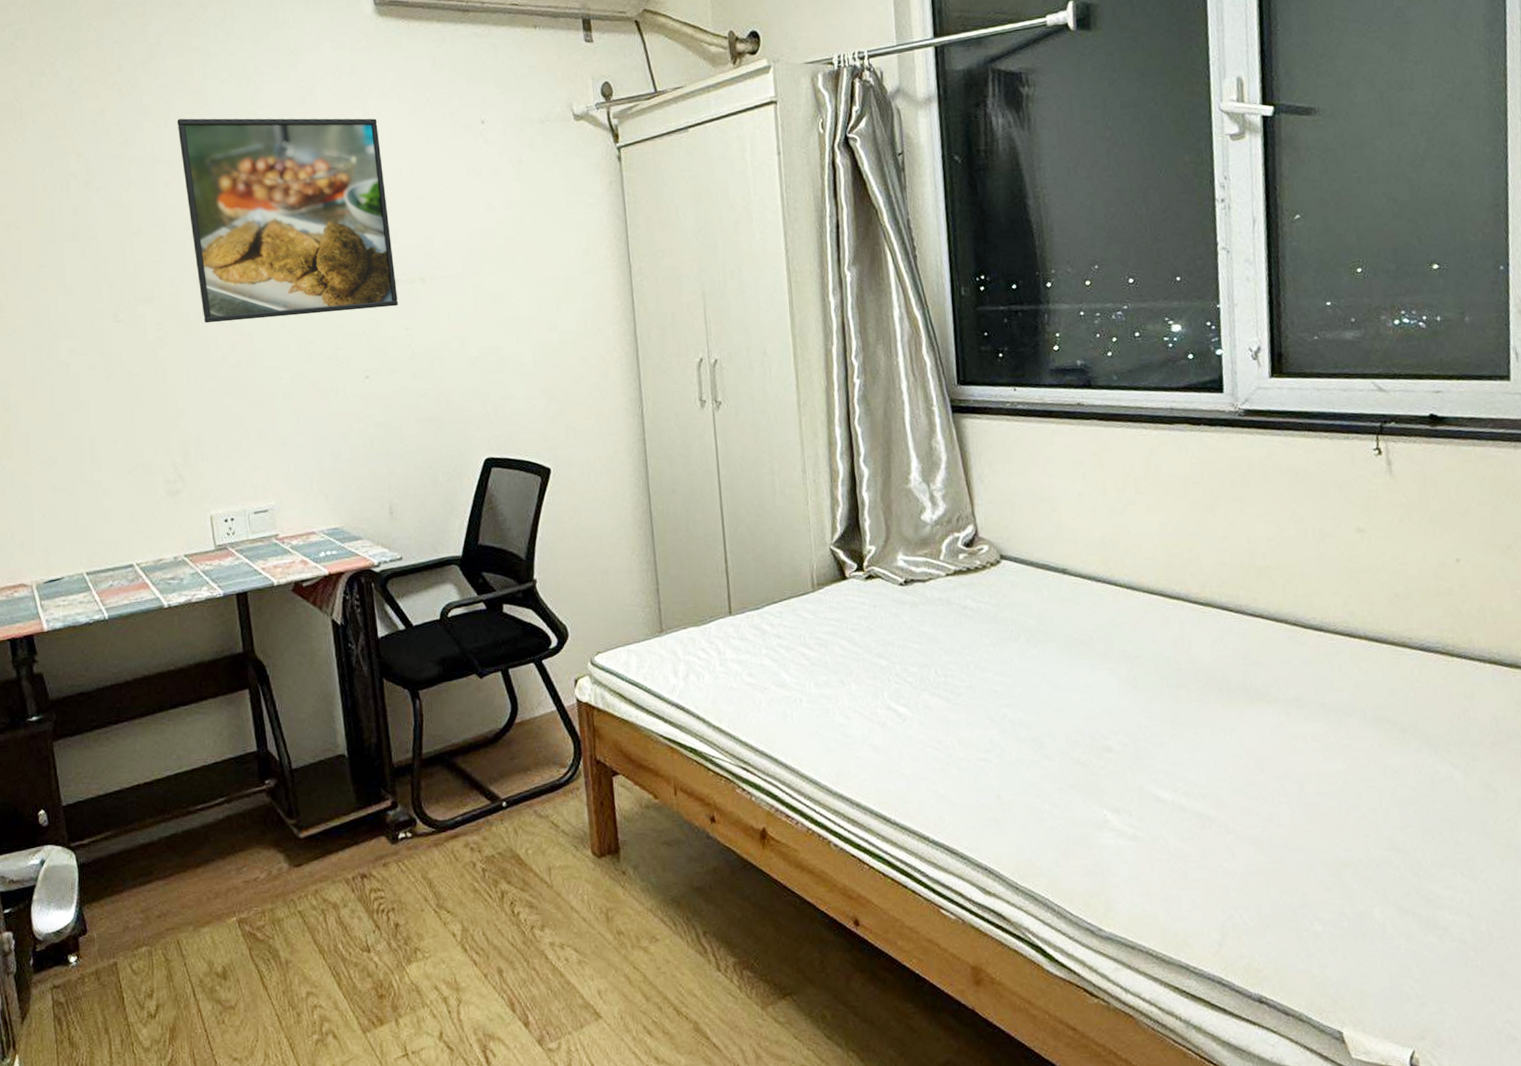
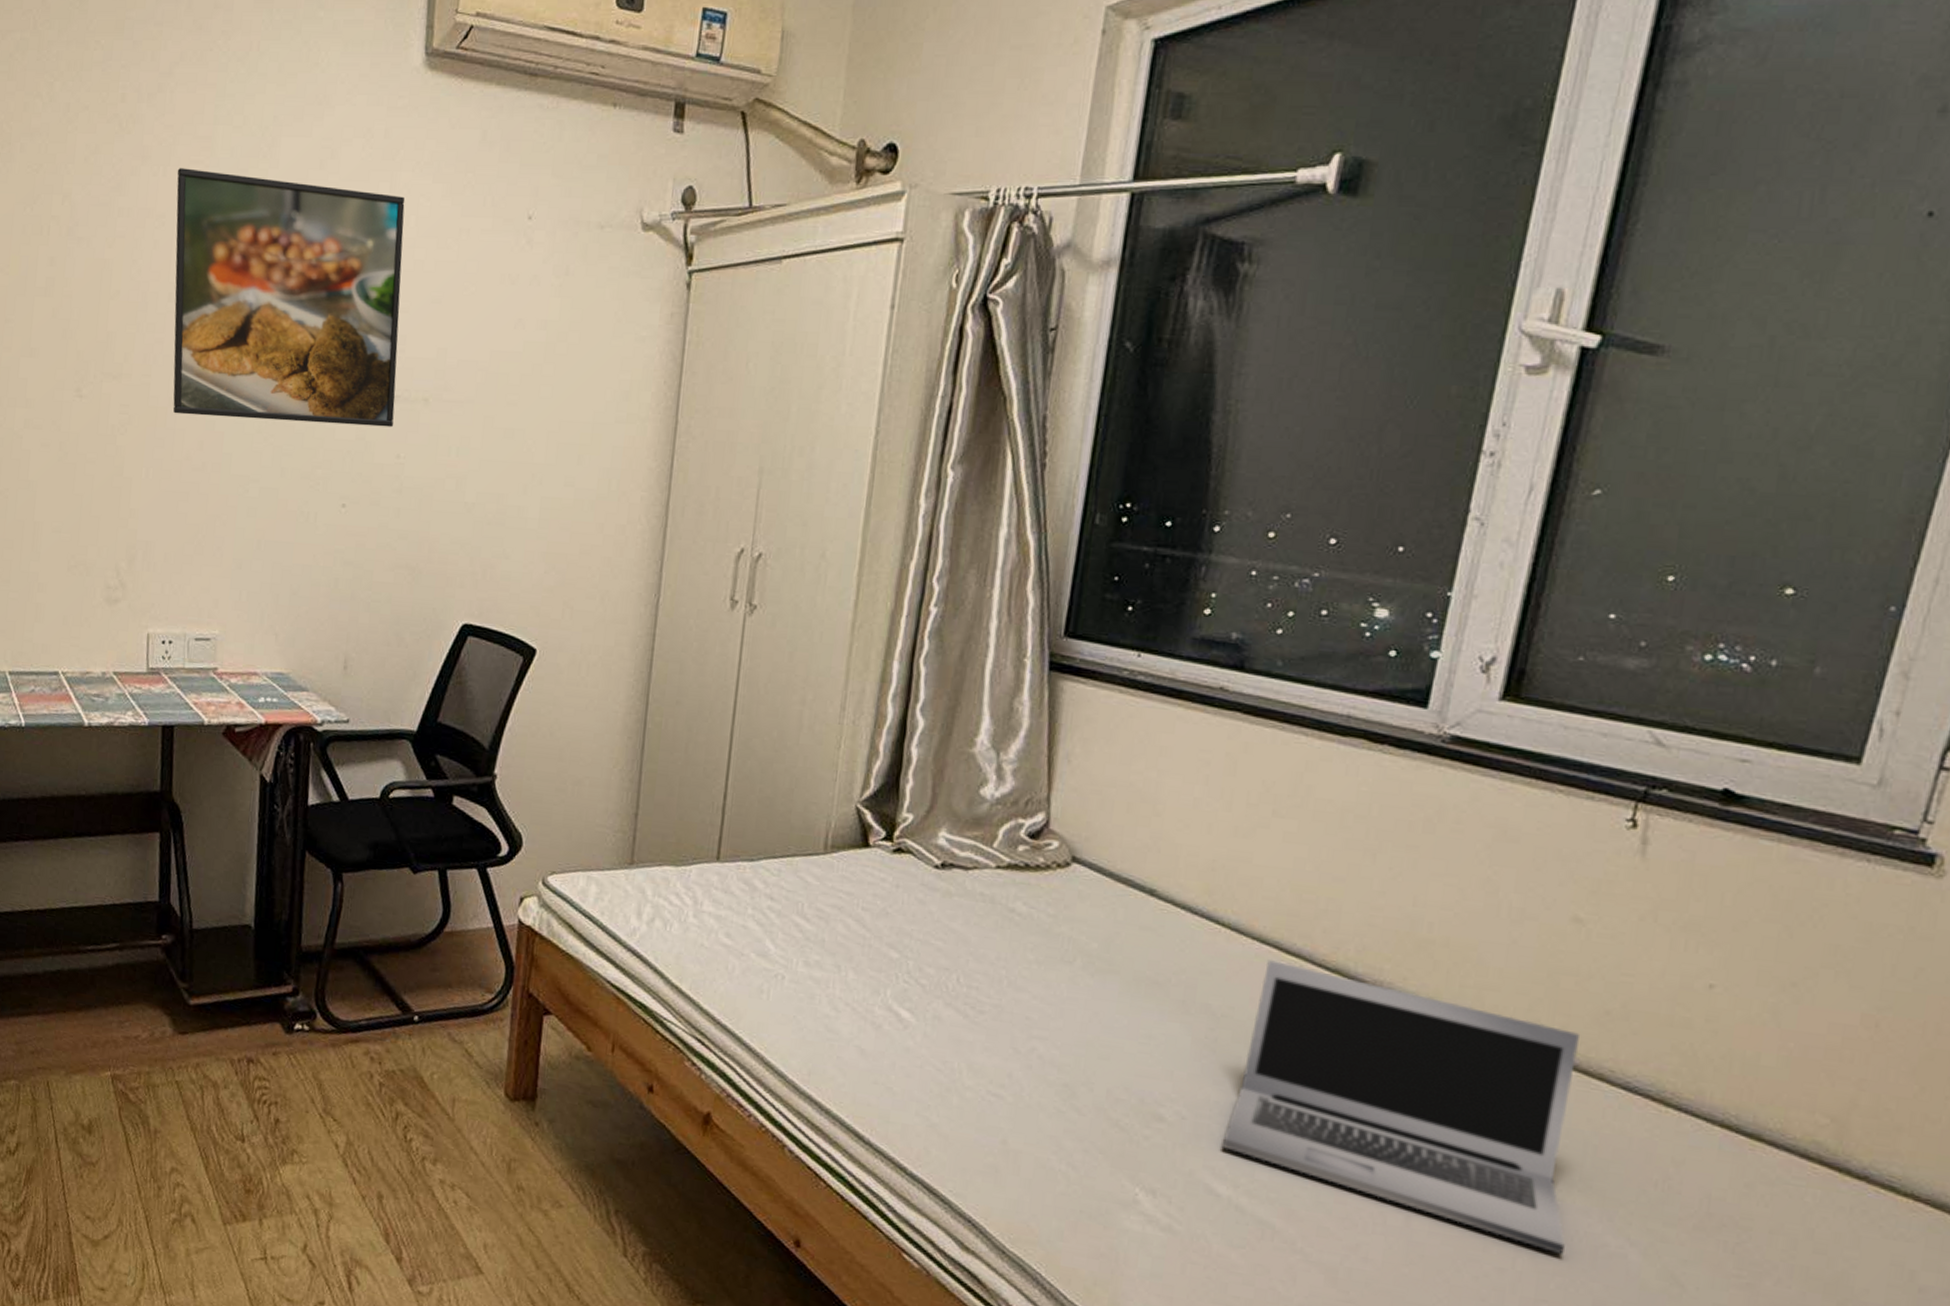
laptop: none [1157,605,1412,787] -> present [1221,960,1579,1254]

